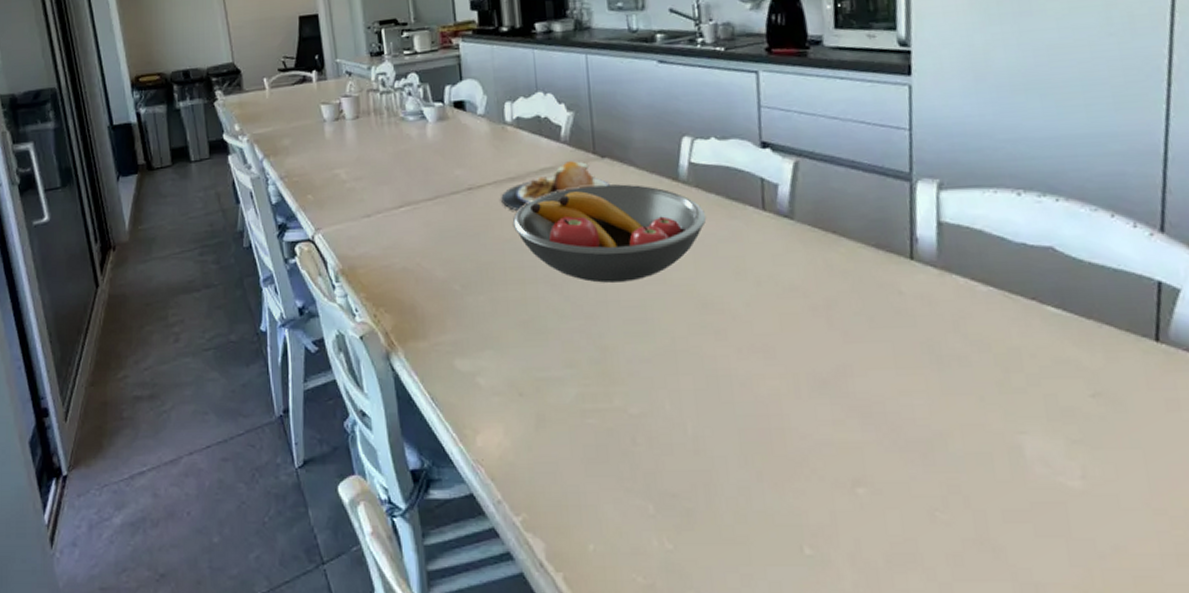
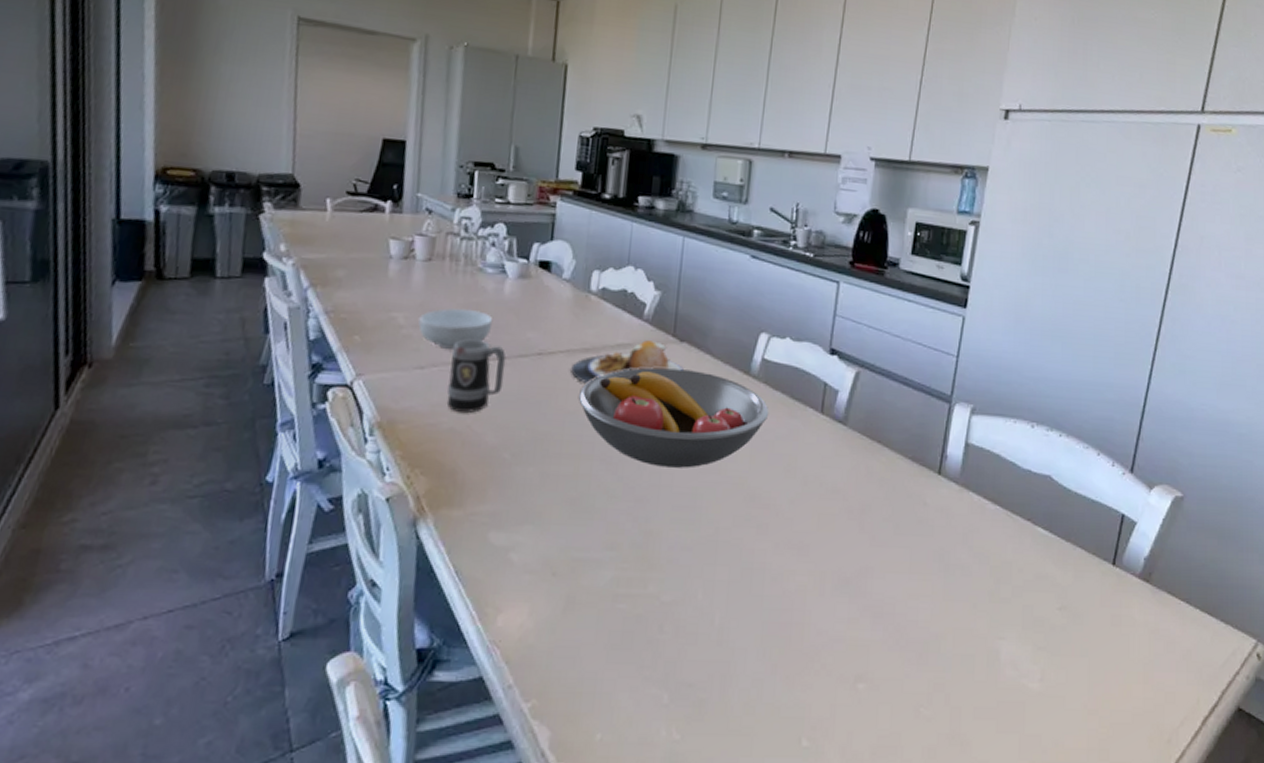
cereal bowl: none [358,156,423,196] -> present [418,307,493,349]
mug: none [391,183,442,252] -> present [446,339,507,413]

